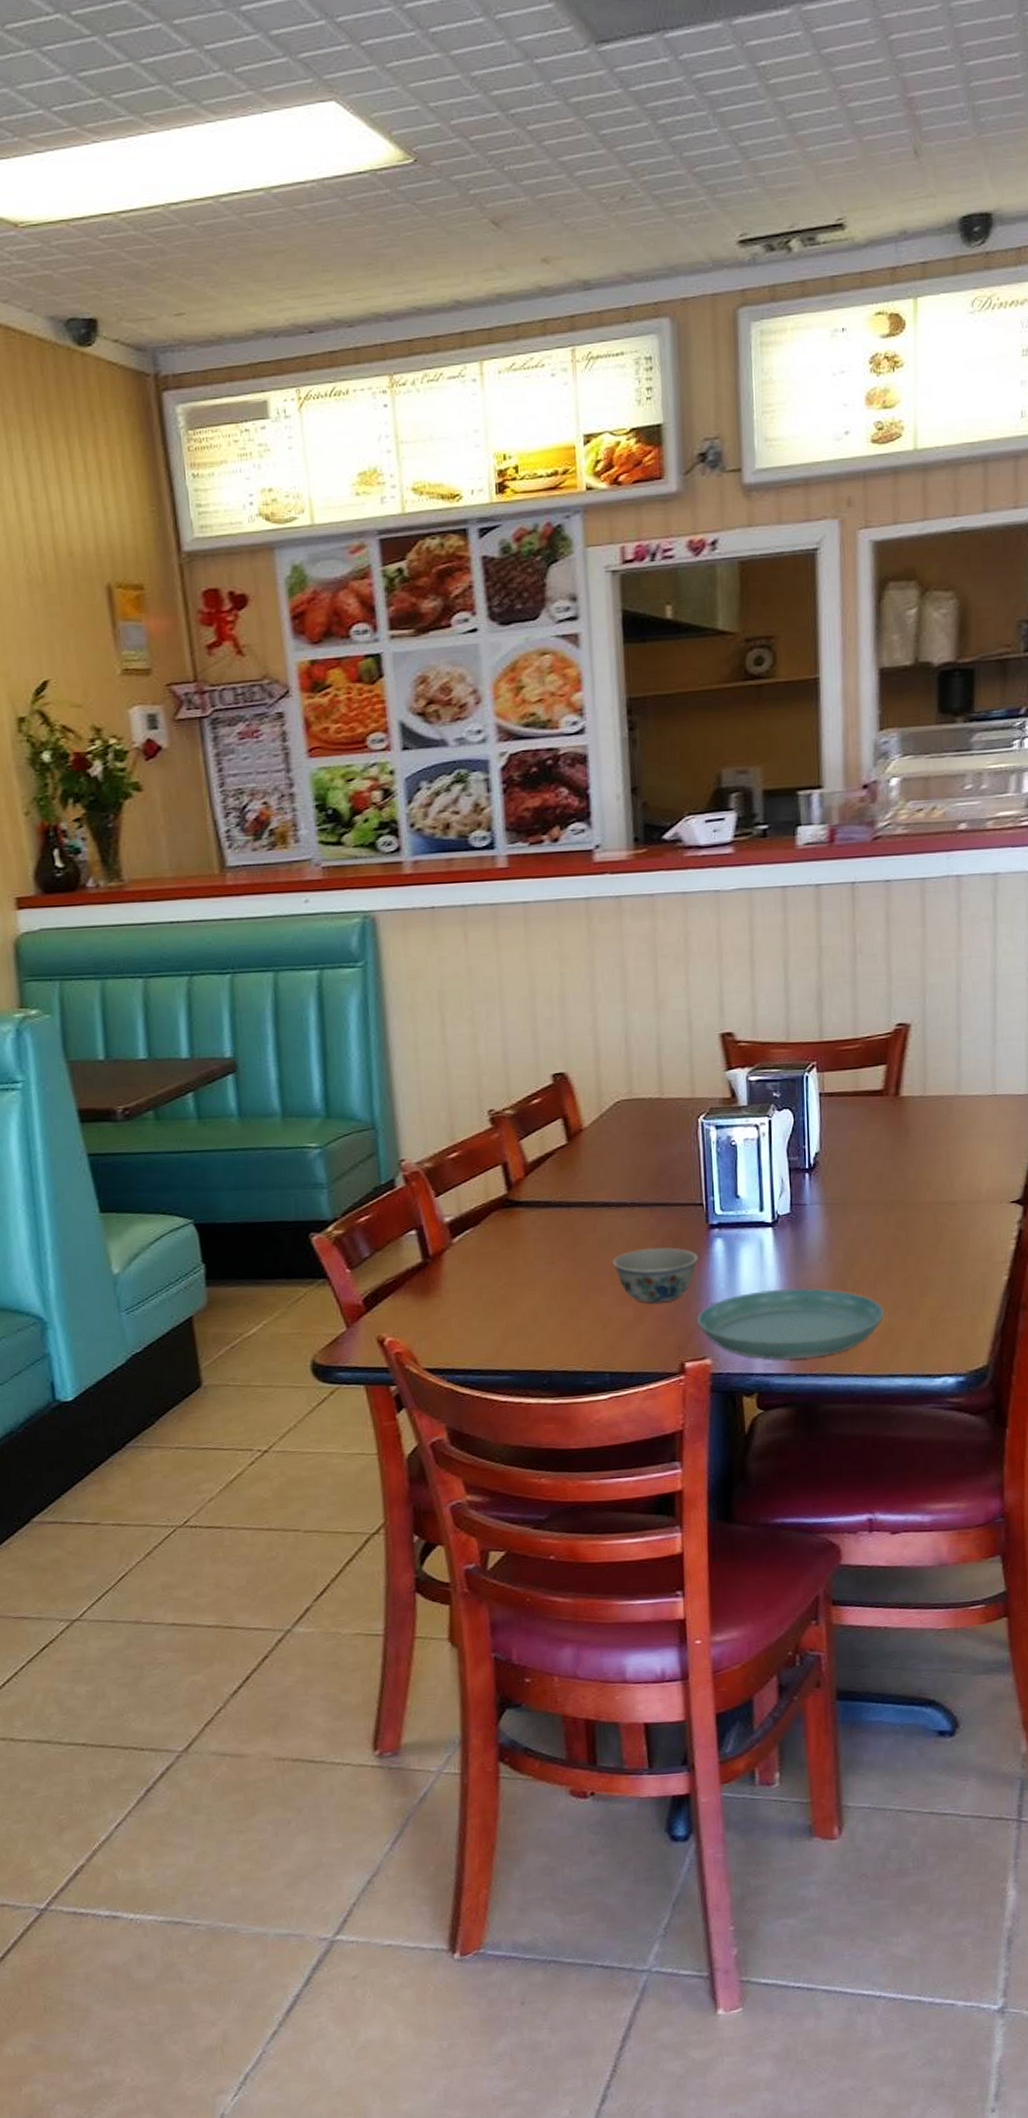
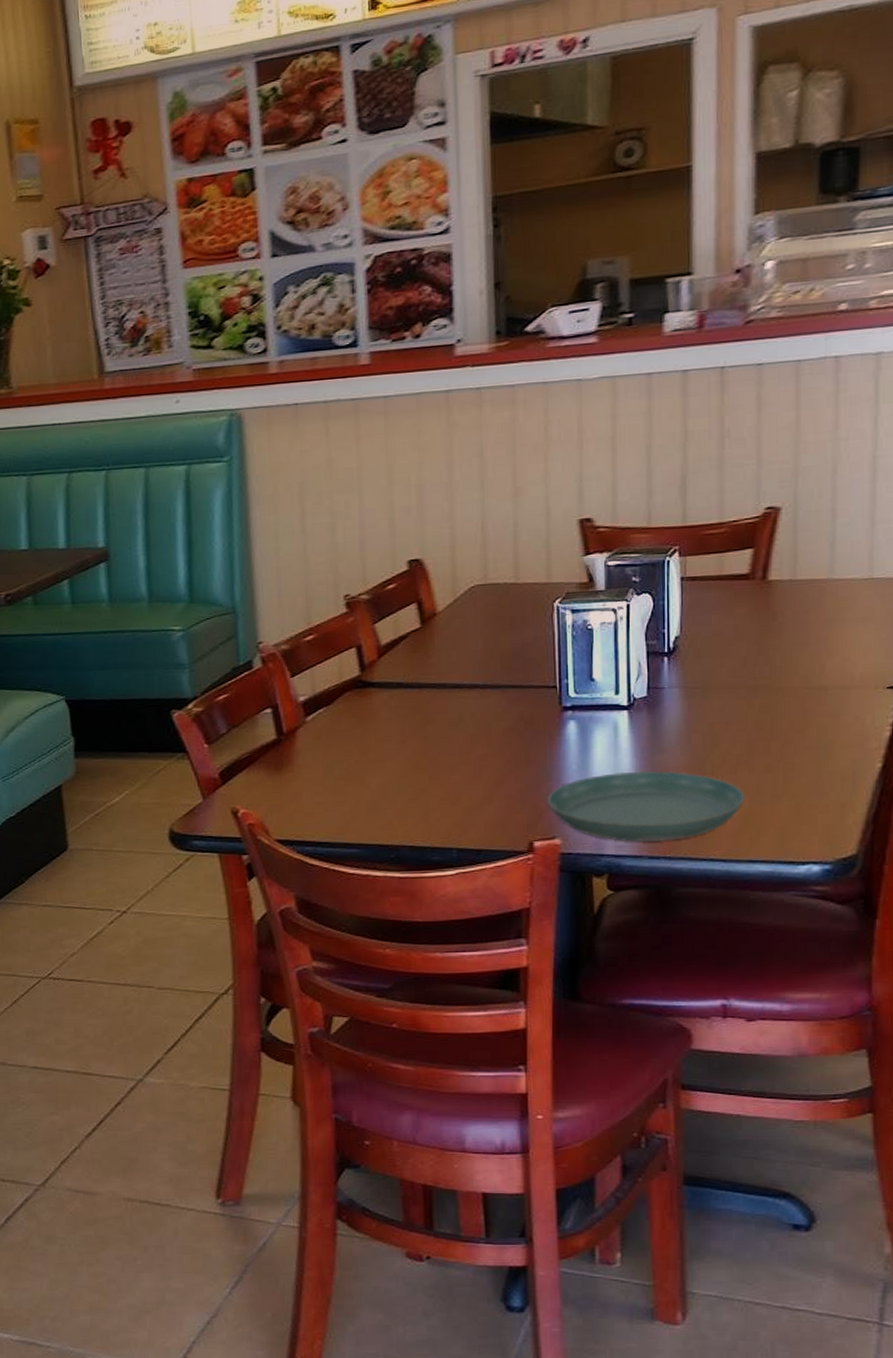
bowl: present [613,1247,699,1303] -> none [463,728,550,783]

